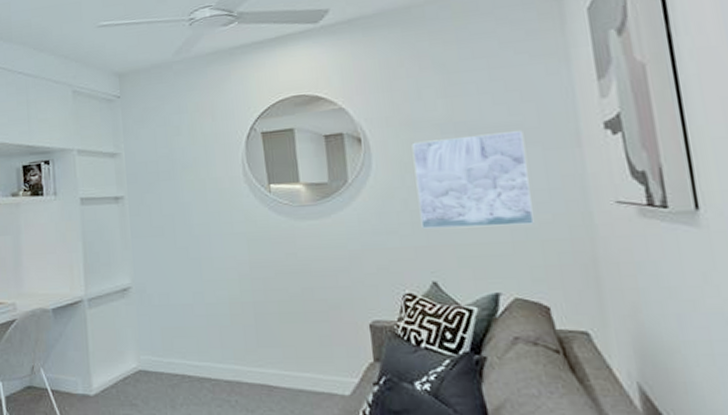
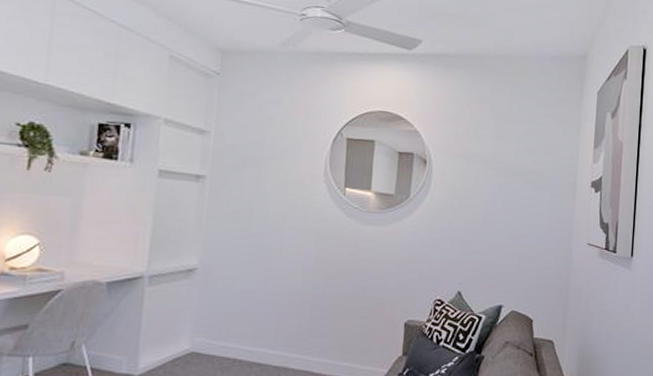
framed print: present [411,129,534,229] -> none [458,172,541,253]

